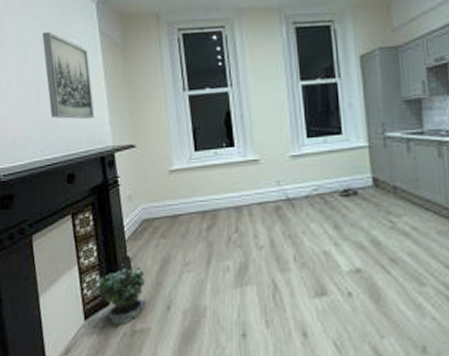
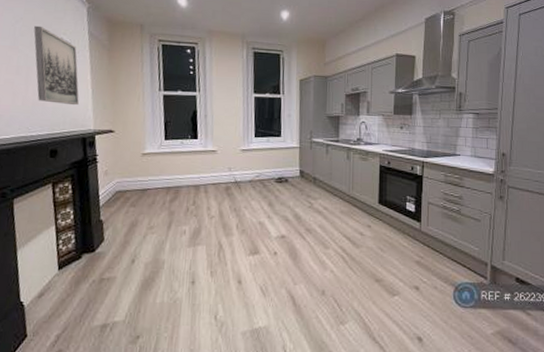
potted plant: present [93,264,147,326] -> none [67,226,115,275]

